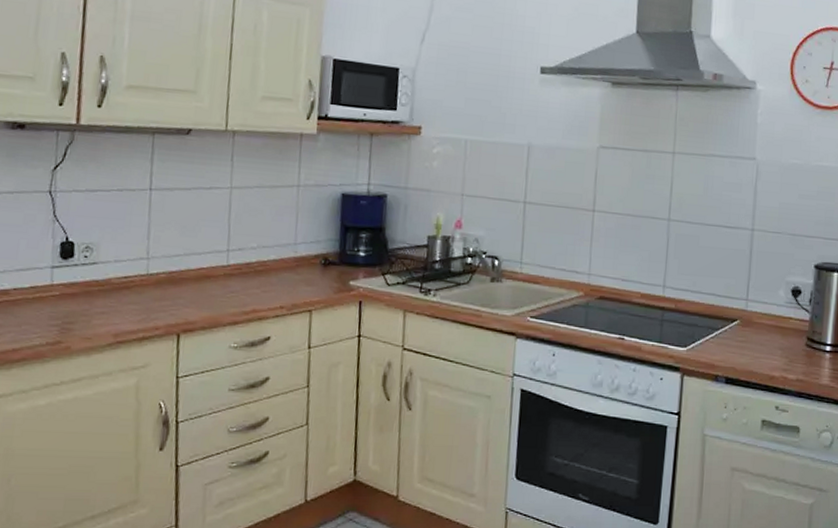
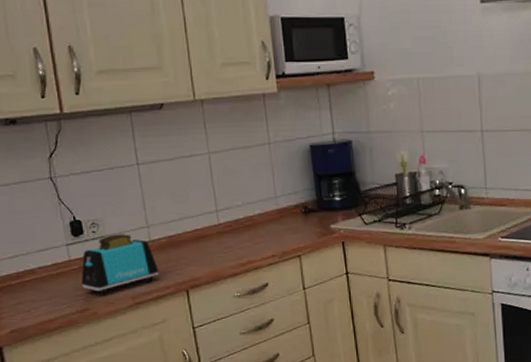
toaster: none [59,262,151,329] -> present [81,234,159,295]

